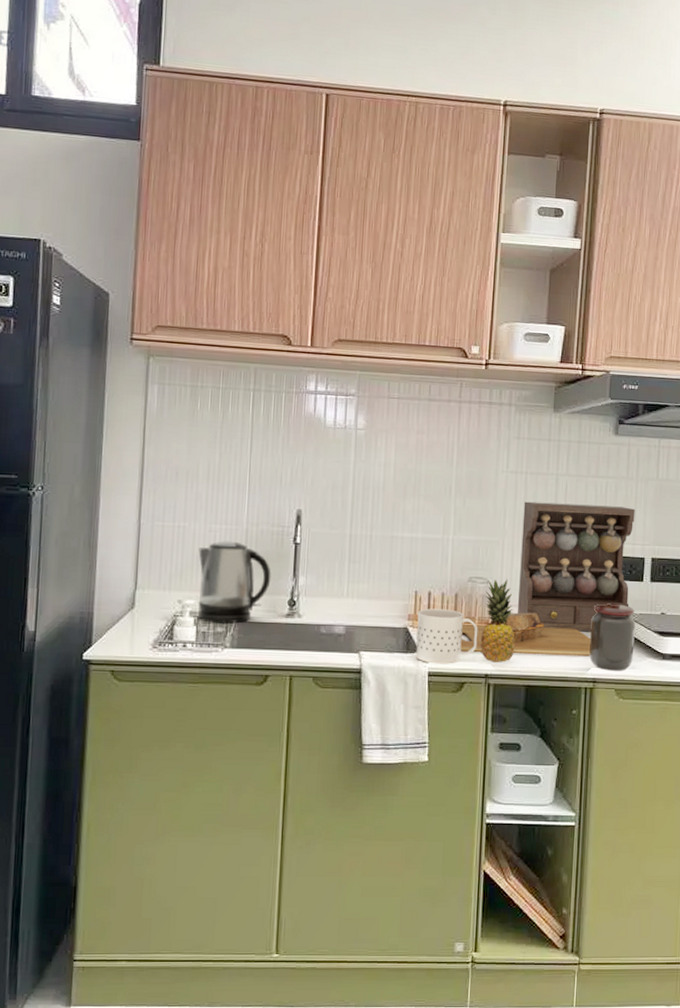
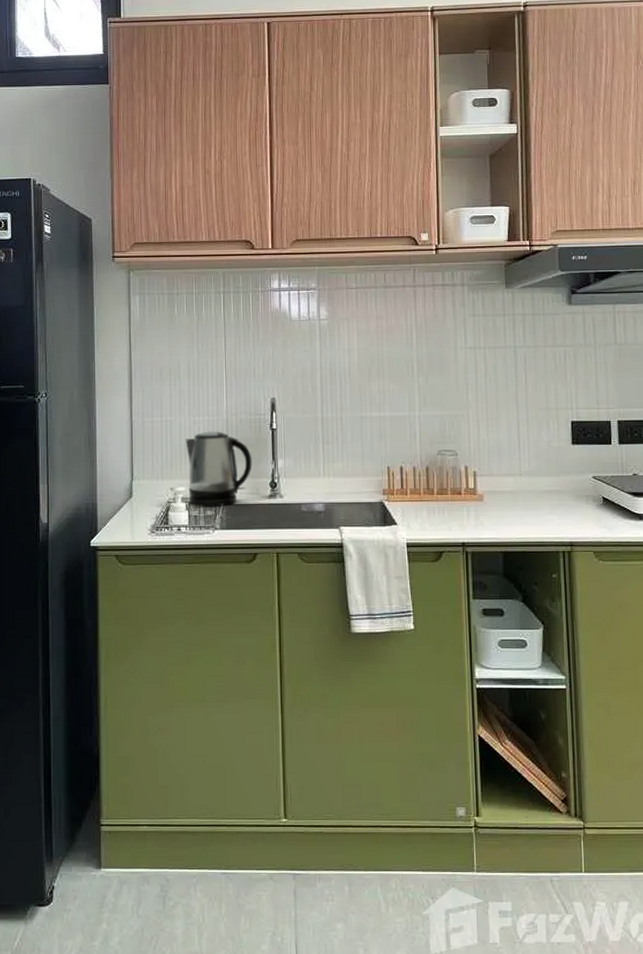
mug: present [415,608,478,664] -> none [392,482,452,535]
cutting board: present [460,612,591,657] -> none [435,481,565,523]
fruit: present [480,579,515,663] -> none [454,450,489,532]
spice rack: present [517,501,635,632] -> none [485,373,600,497]
jar: present [588,603,636,671] -> none [562,468,609,534]

